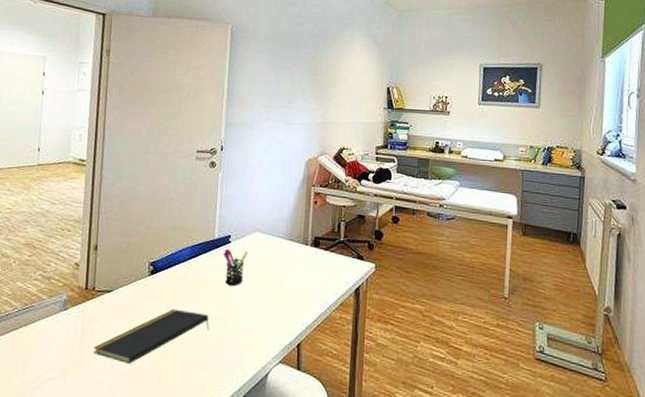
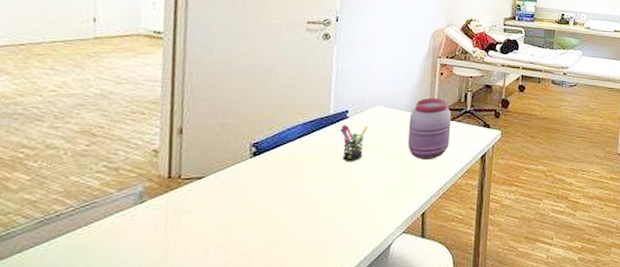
notepad: present [93,308,210,364] -> none [181,190,325,253]
jar: none [284,226,325,289] -> present [408,97,451,159]

